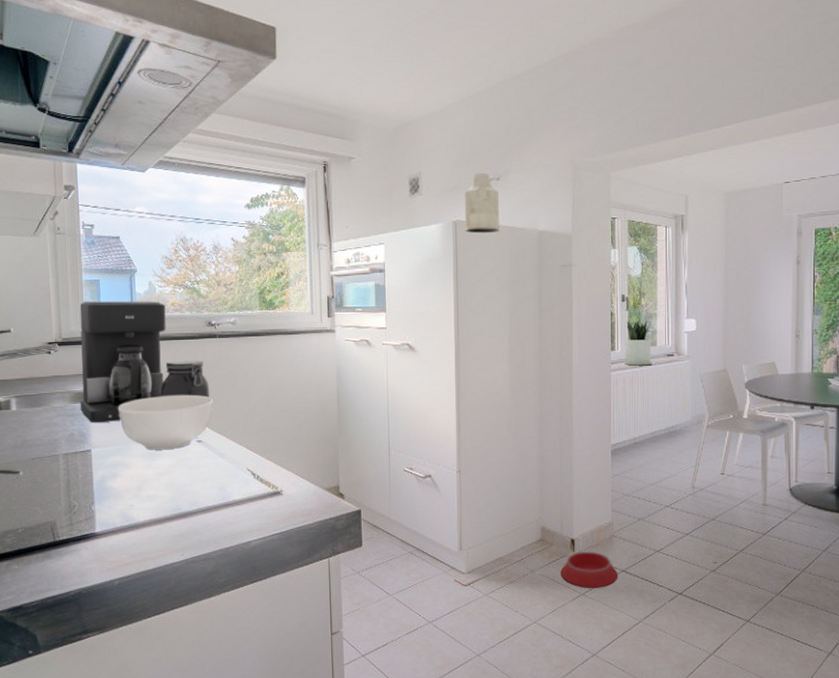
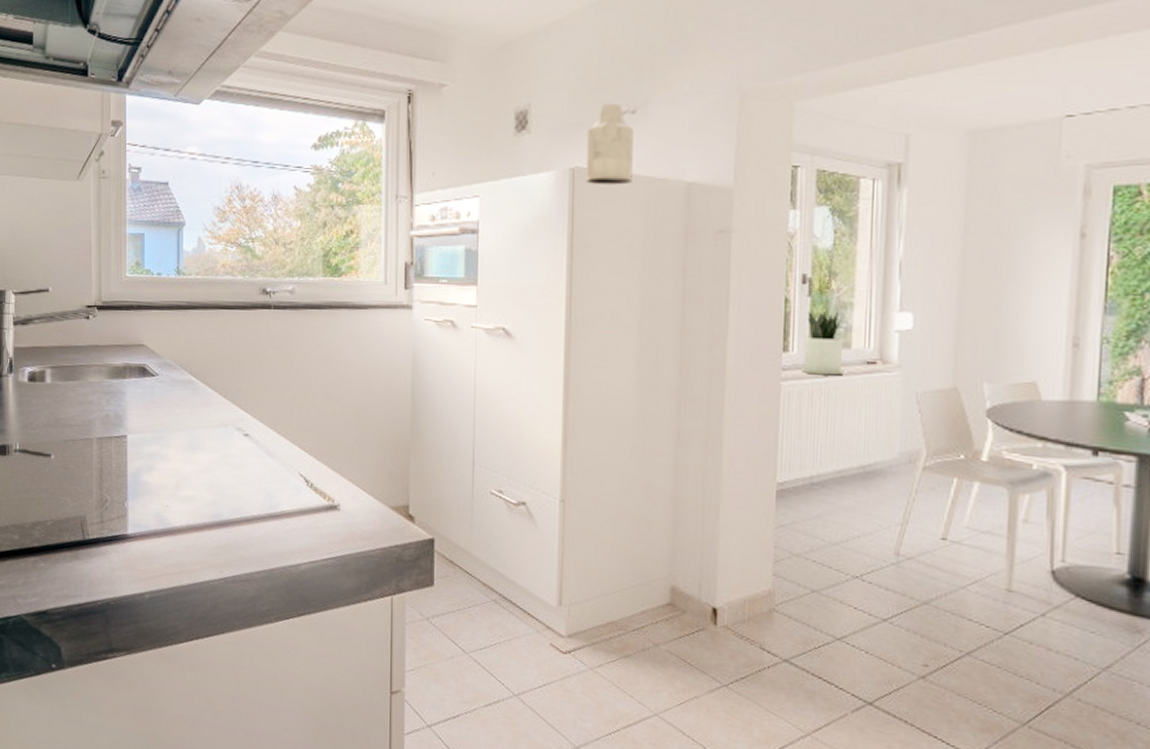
coffee maker: present [79,300,166,423] -> none [117,258,215,405]
bowl: present [117,394,214,450] -> none [157,376,265,443]
jar: present [160,359,210,398] -> none [204,334,261,382]
pet bowl: present [560,551,618,588] -> none [695,626,778,680]

